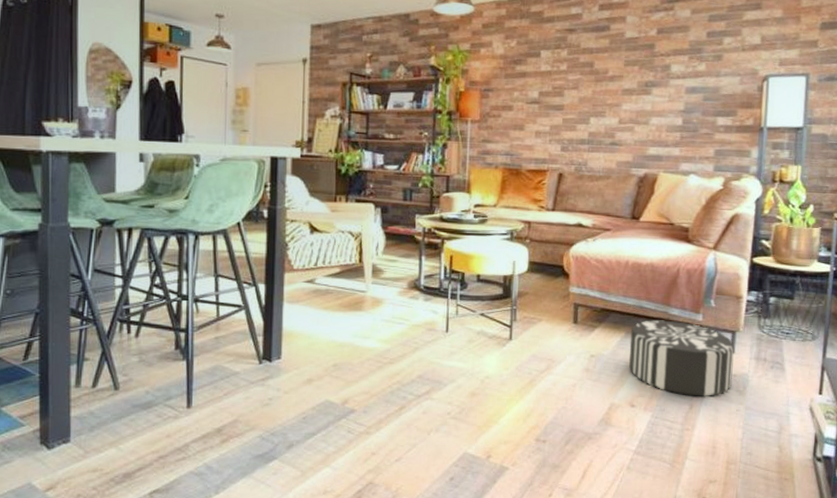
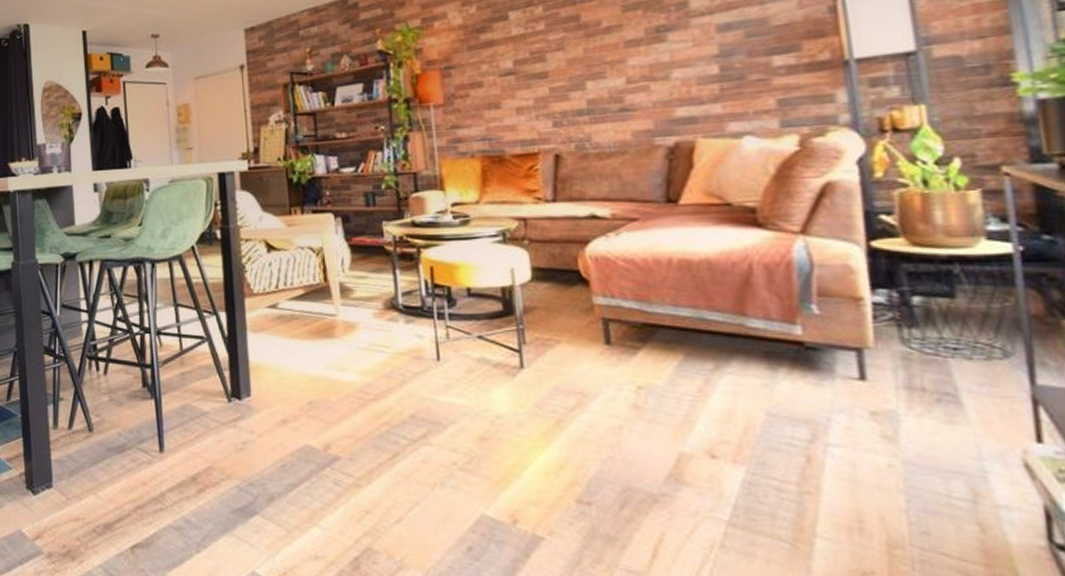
pouf: present [629,320,735,396] -> none [691,336,872,444]

